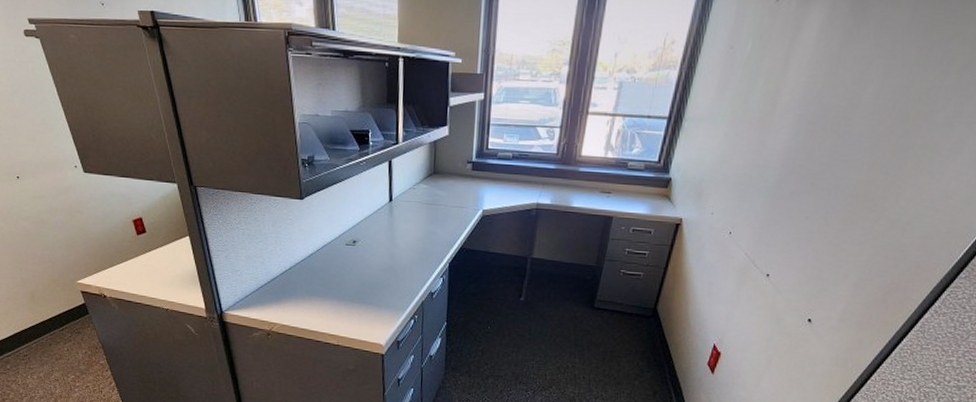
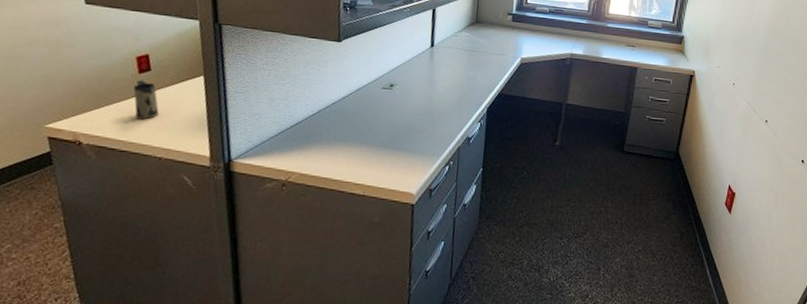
mug: none [136,241,159,276] -> present [133,80,159,120]

